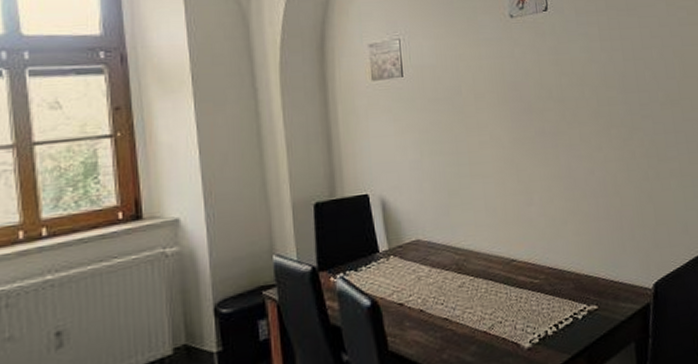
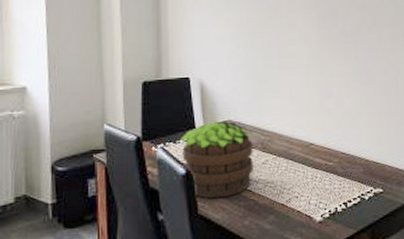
potted plant: none [363,241,449,333] -> present [181,121,254,199]

